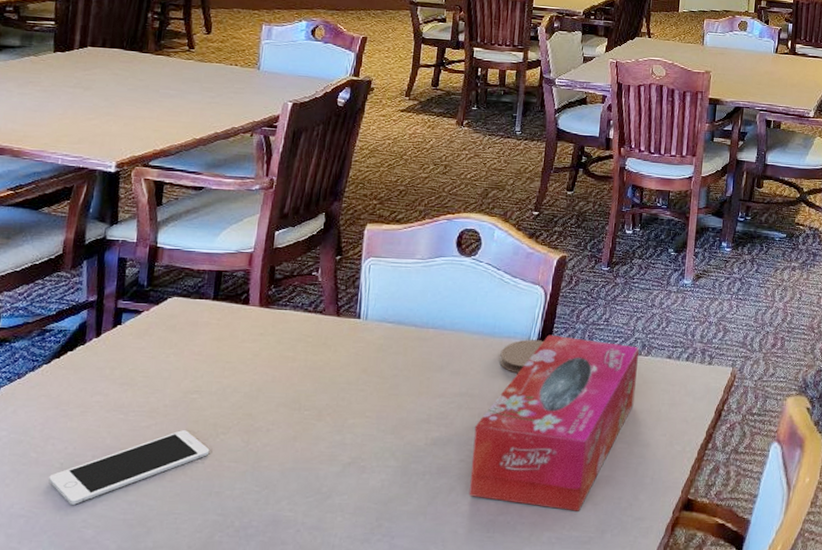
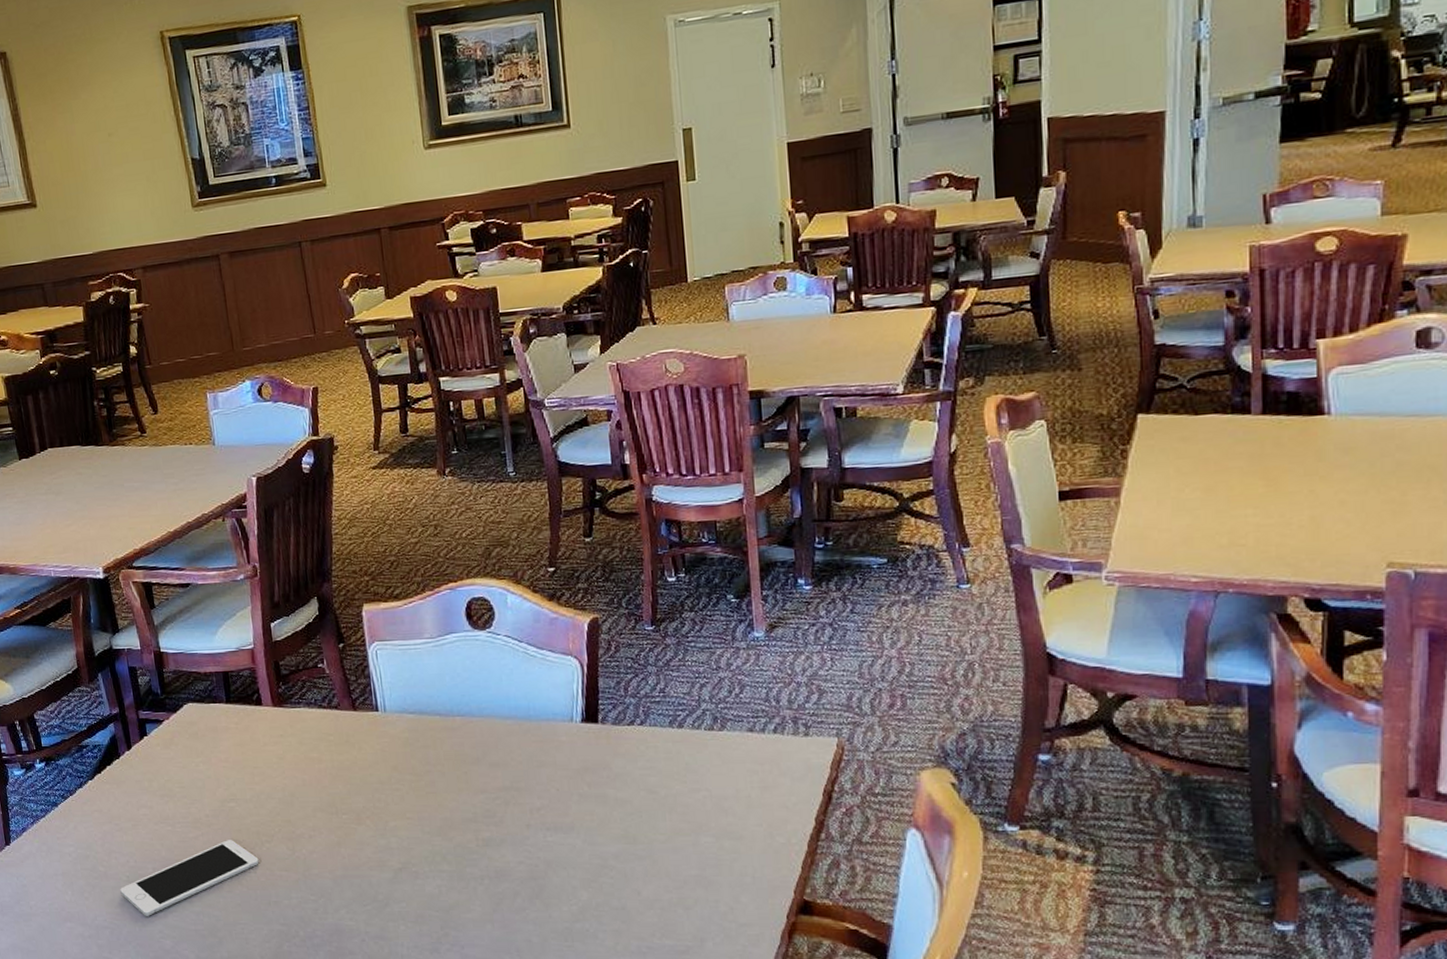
tissue box: present [468,334,640,511] -> none [528,713,715,917]
coaster: present [499,339,544,374] -> none [541,720,590,762]

